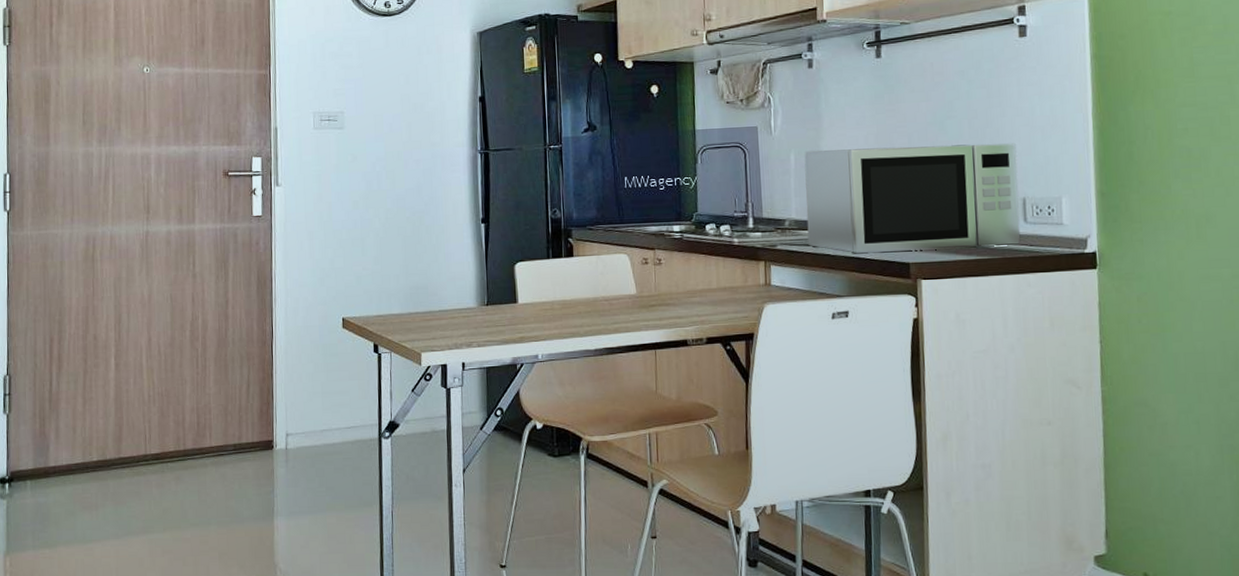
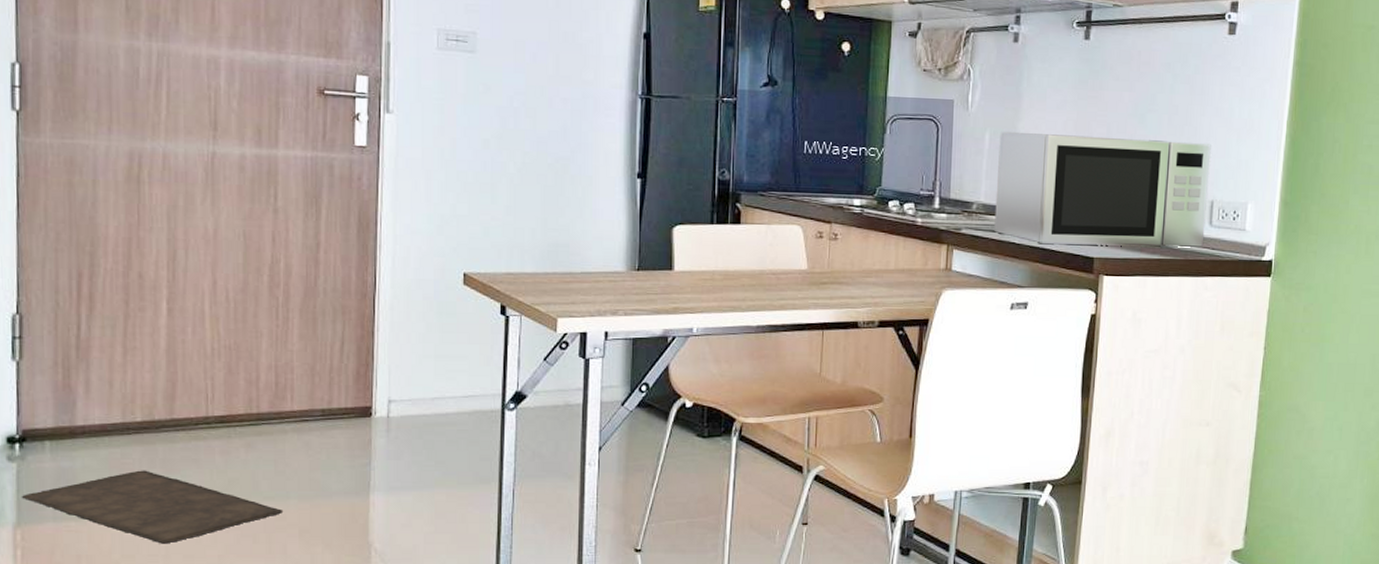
doormat: none [9,503,205,568] -> present [21,470,282,544]

